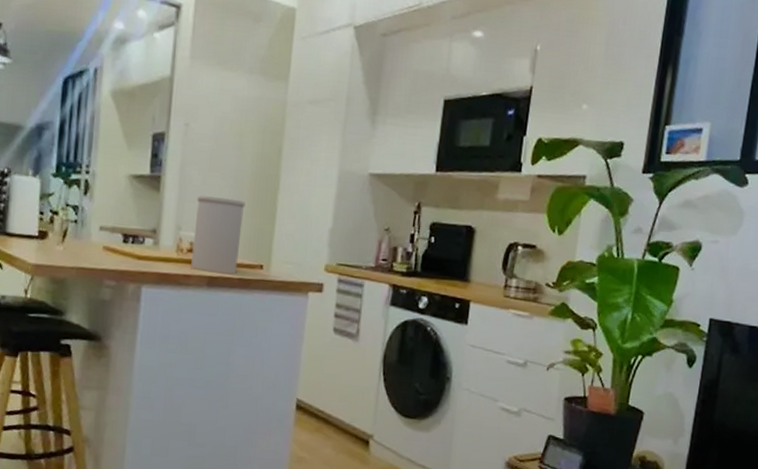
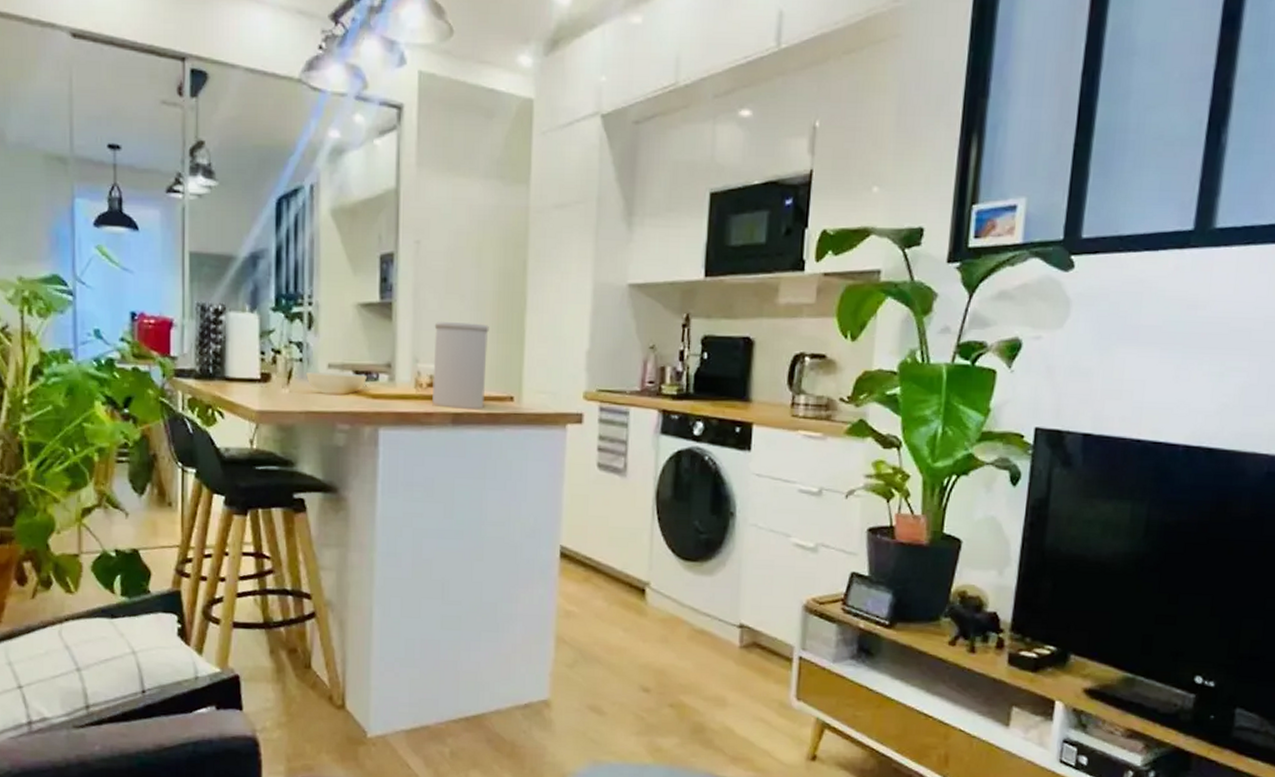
bowl: none [79,232,135,256] -> present [305,371,368,396]

